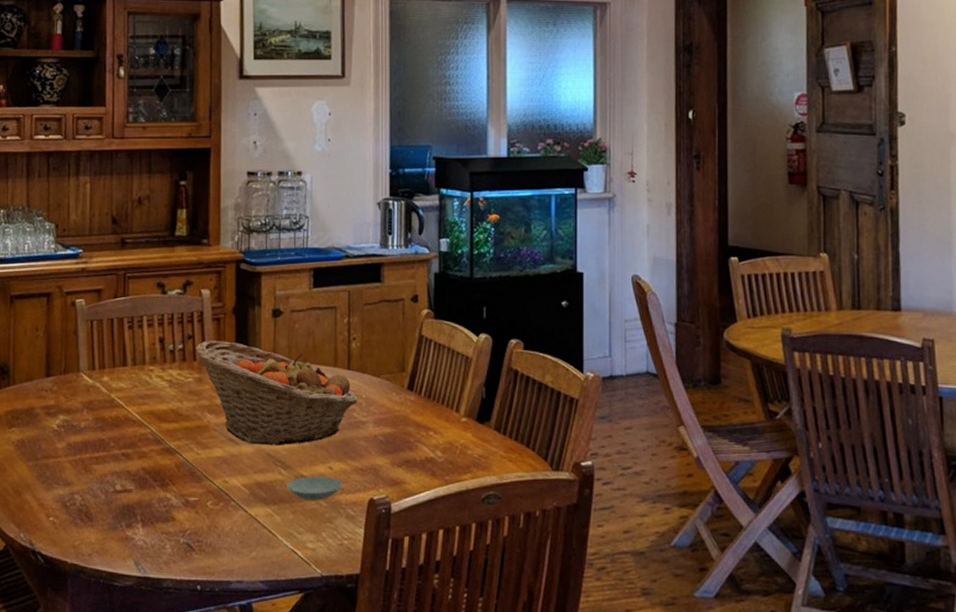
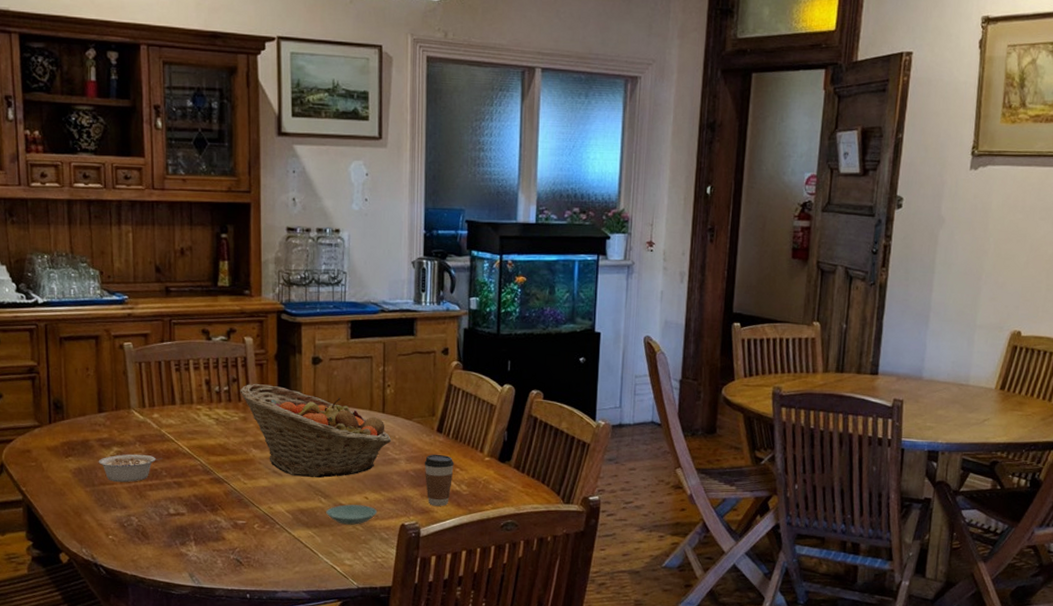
legume: none [42,422,110,456] -> present [98,454,162,483]
coffee cup: none [394,415,427,476] -> present [424,454,454,506]

